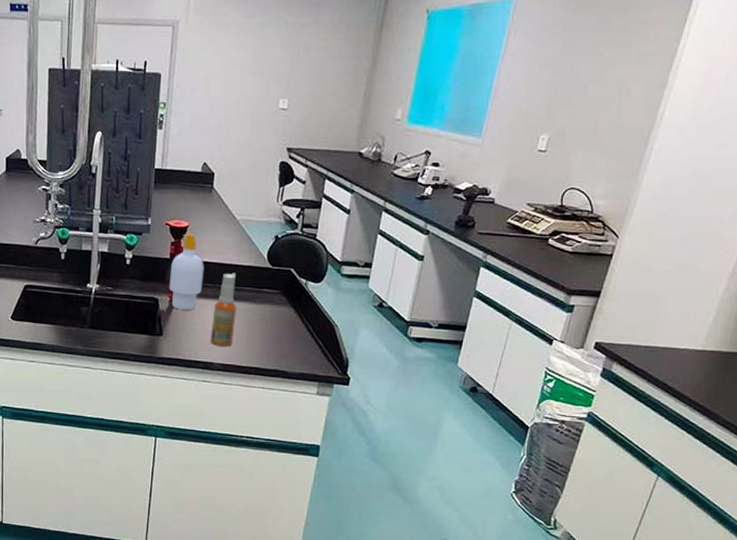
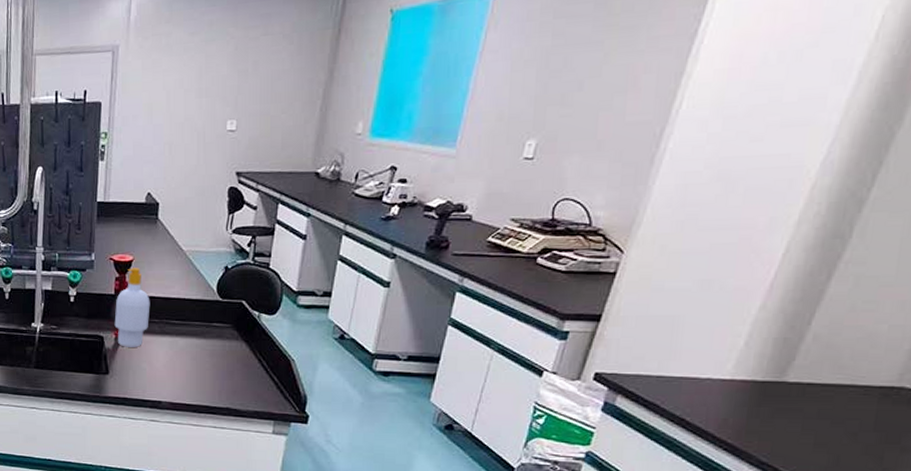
spray bottle: present [210,273,237,346] -> none [158,307,186,384]

